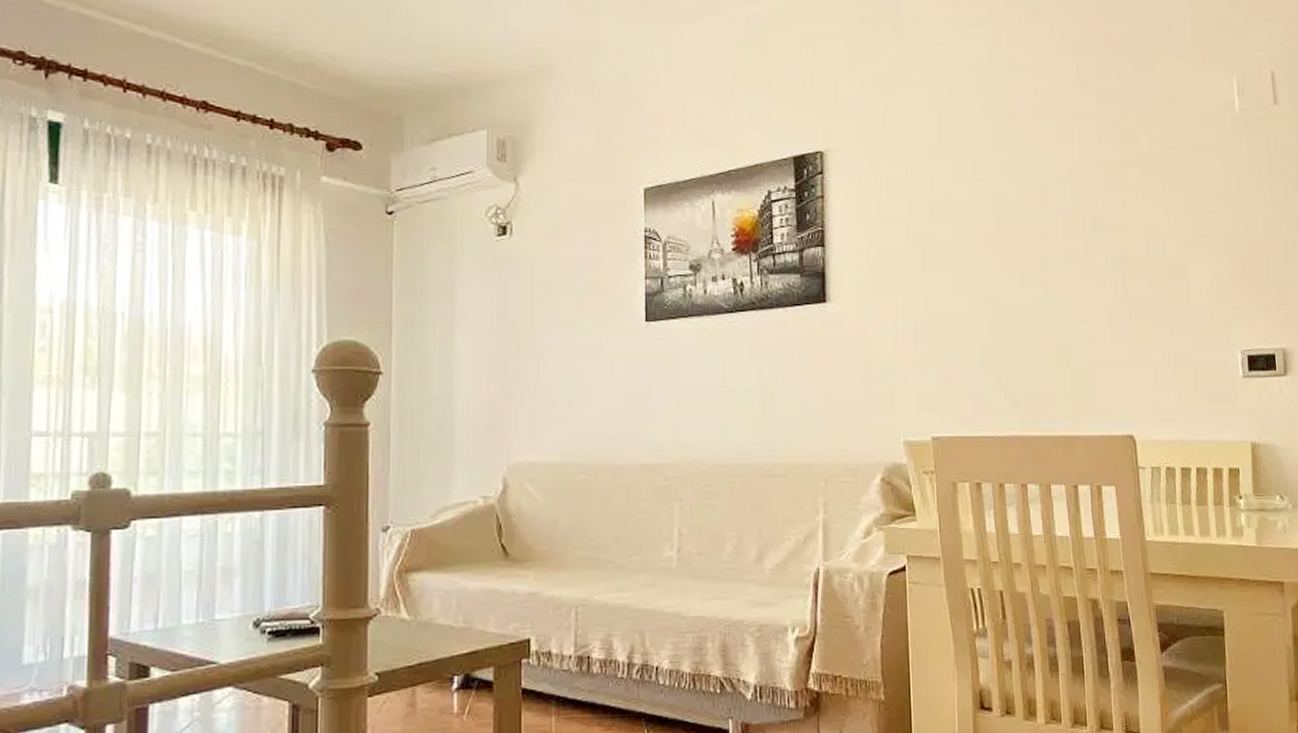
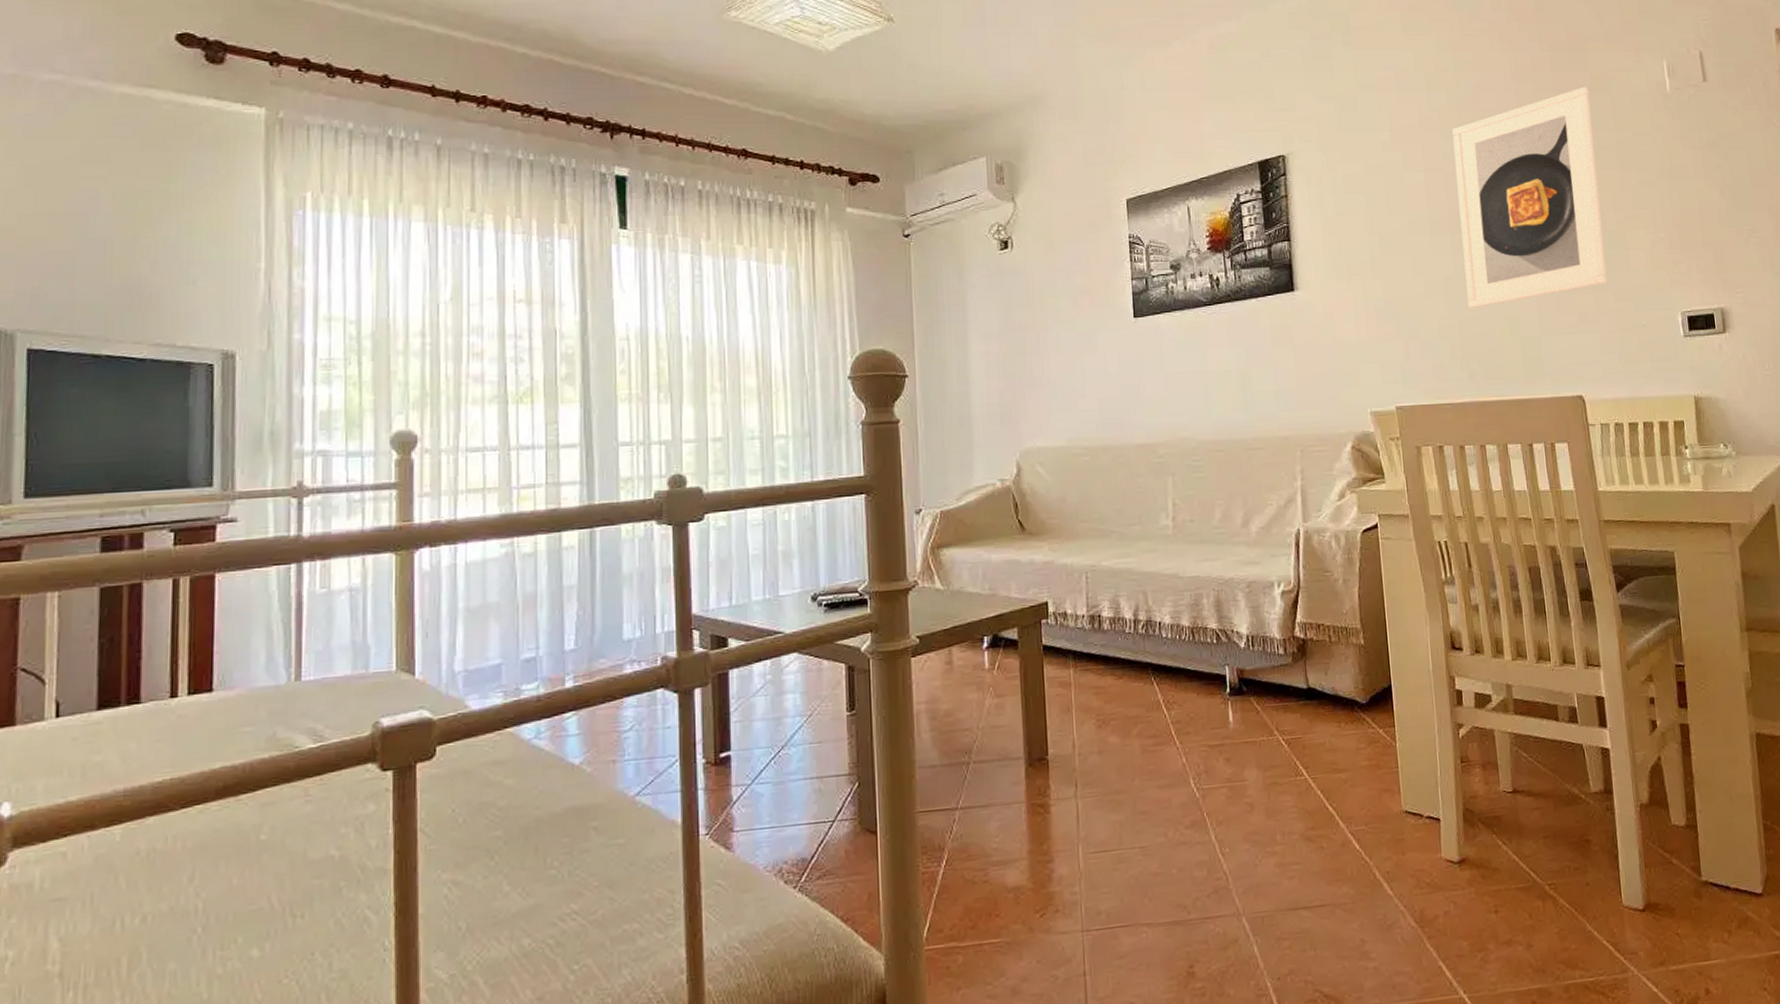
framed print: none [1006,100,1165,334] -> present [1452,86,1608,309]

